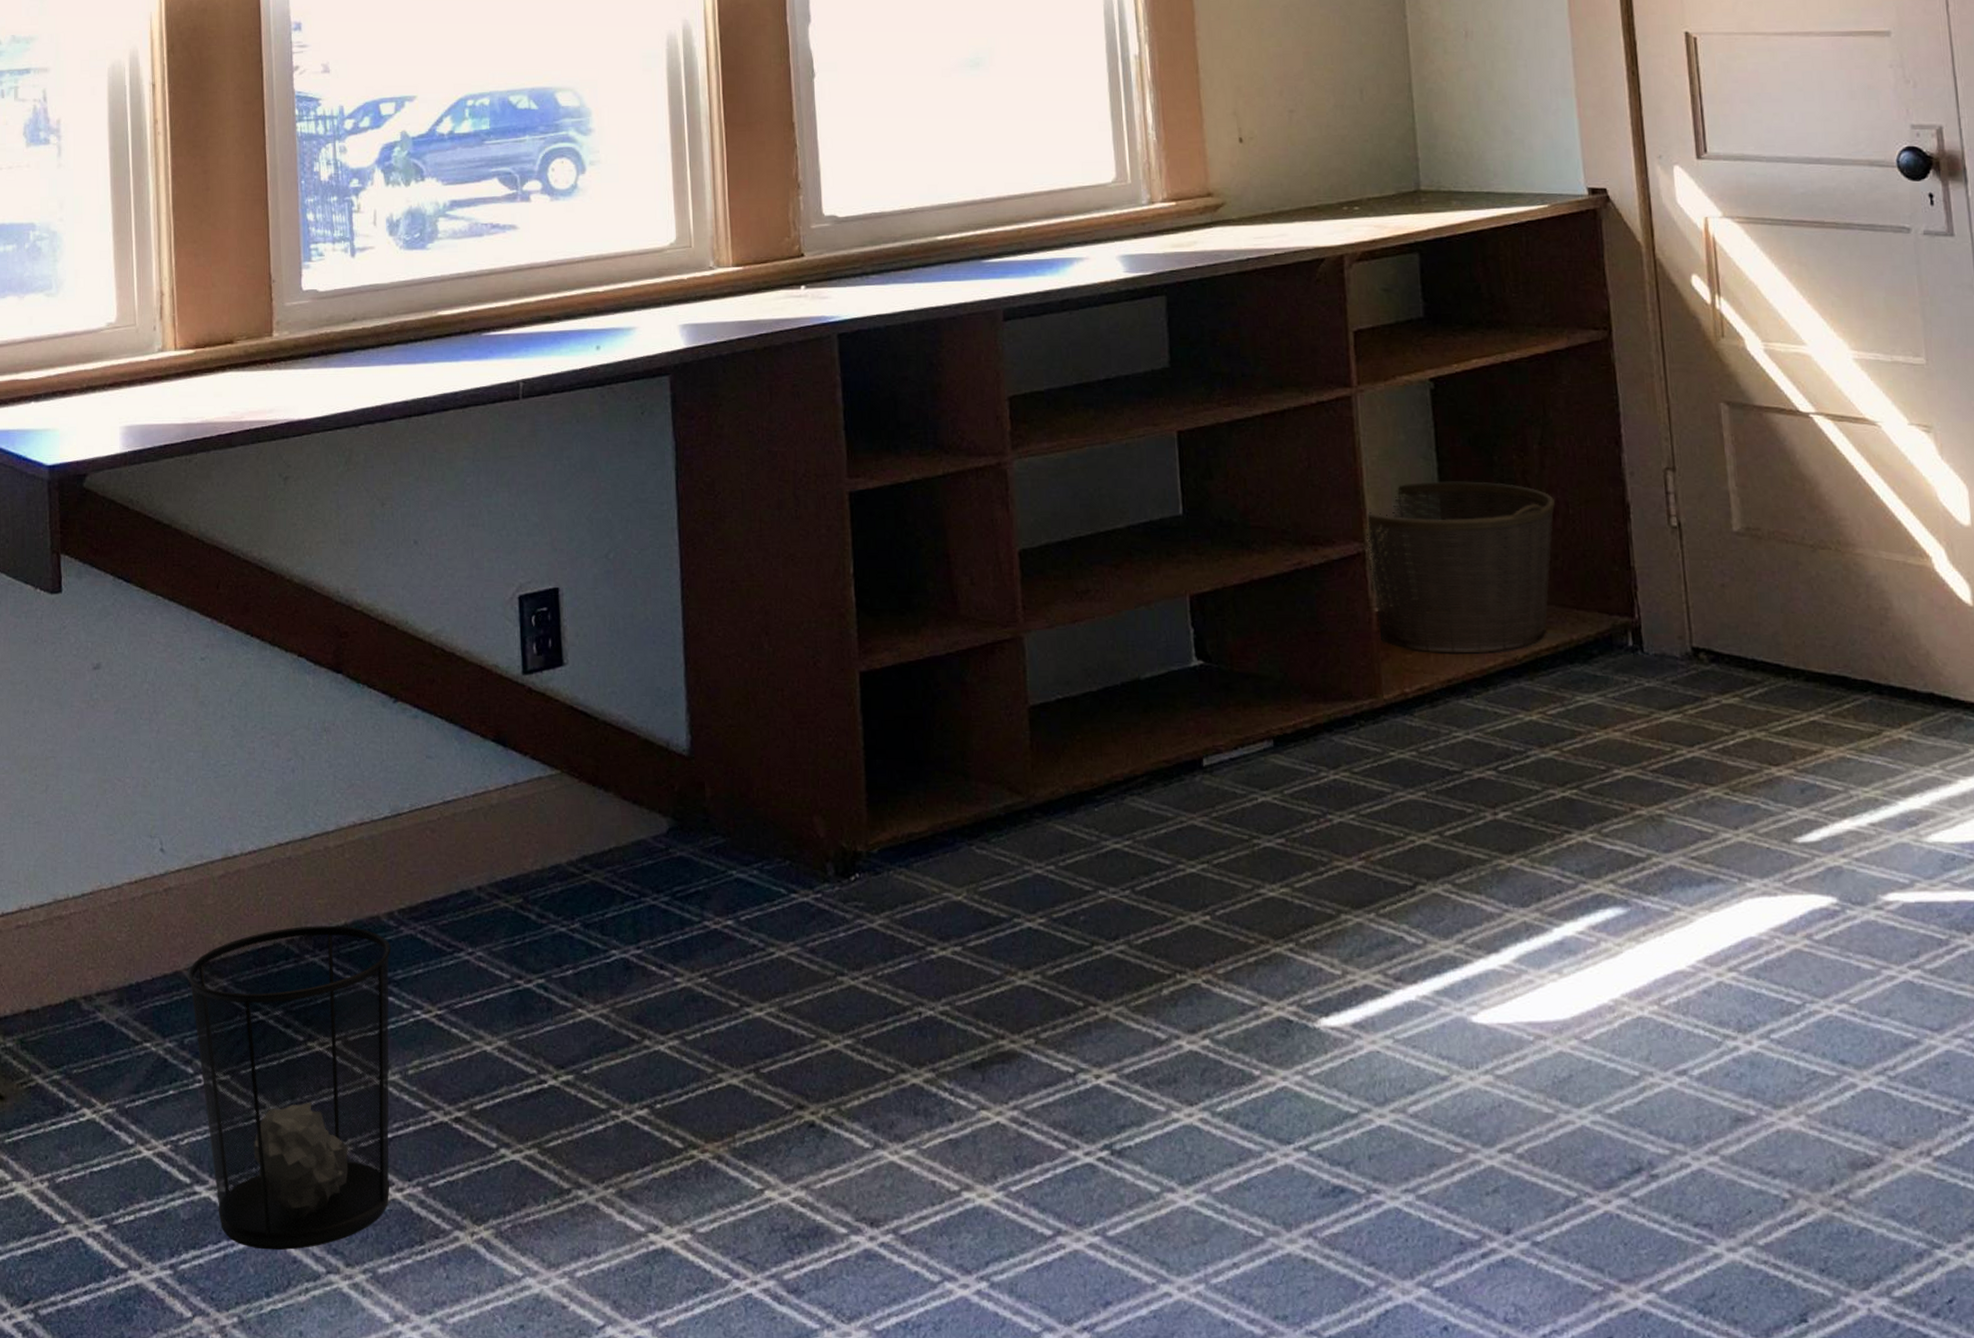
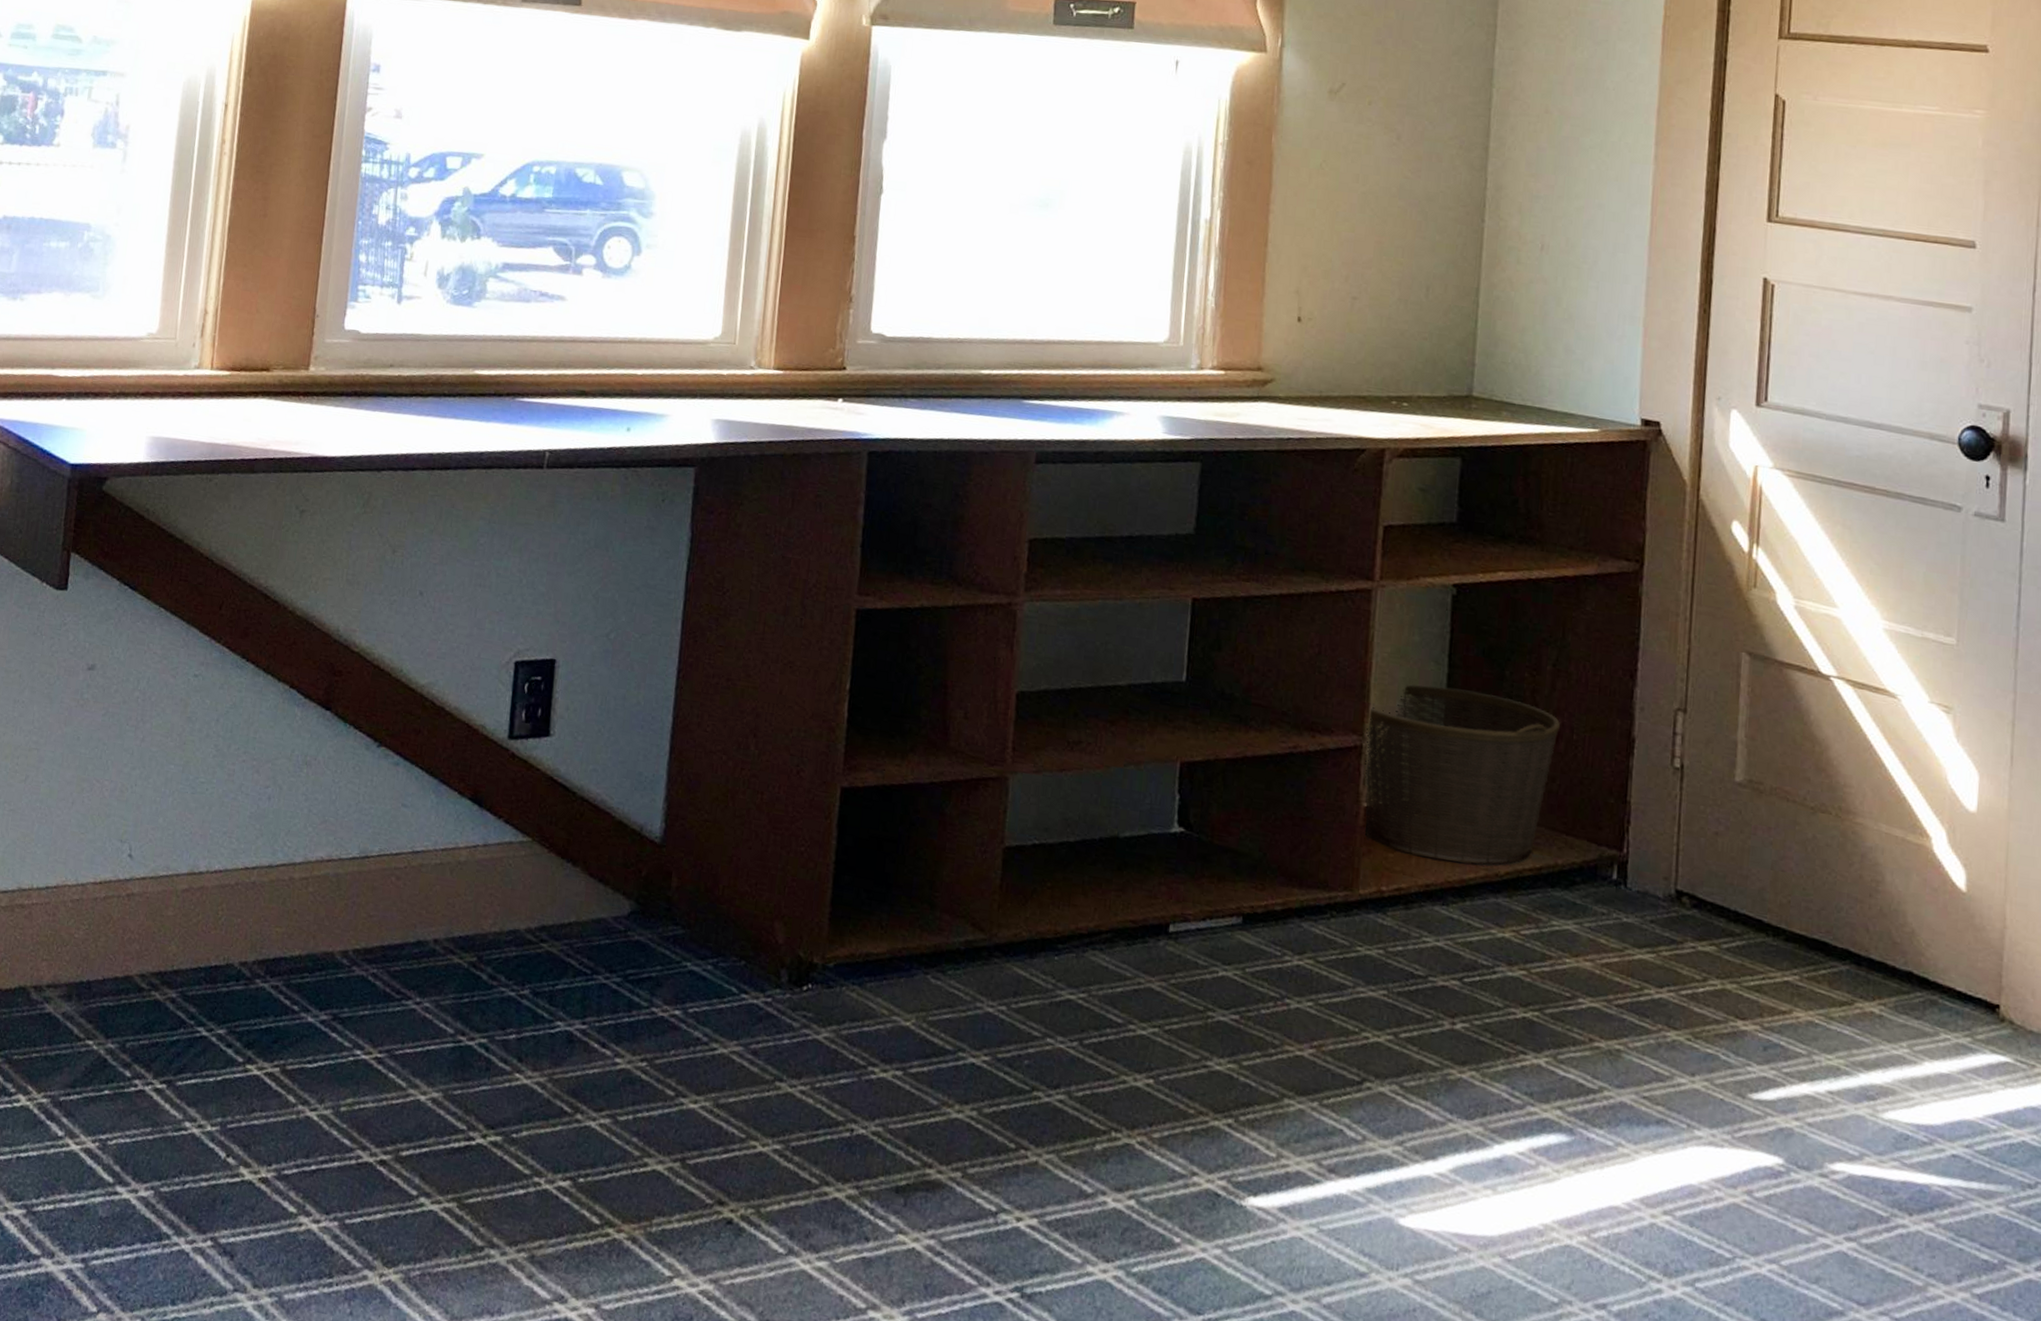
waste bin: present [187,926,392,1251] -> none [136,950,341,1264]

